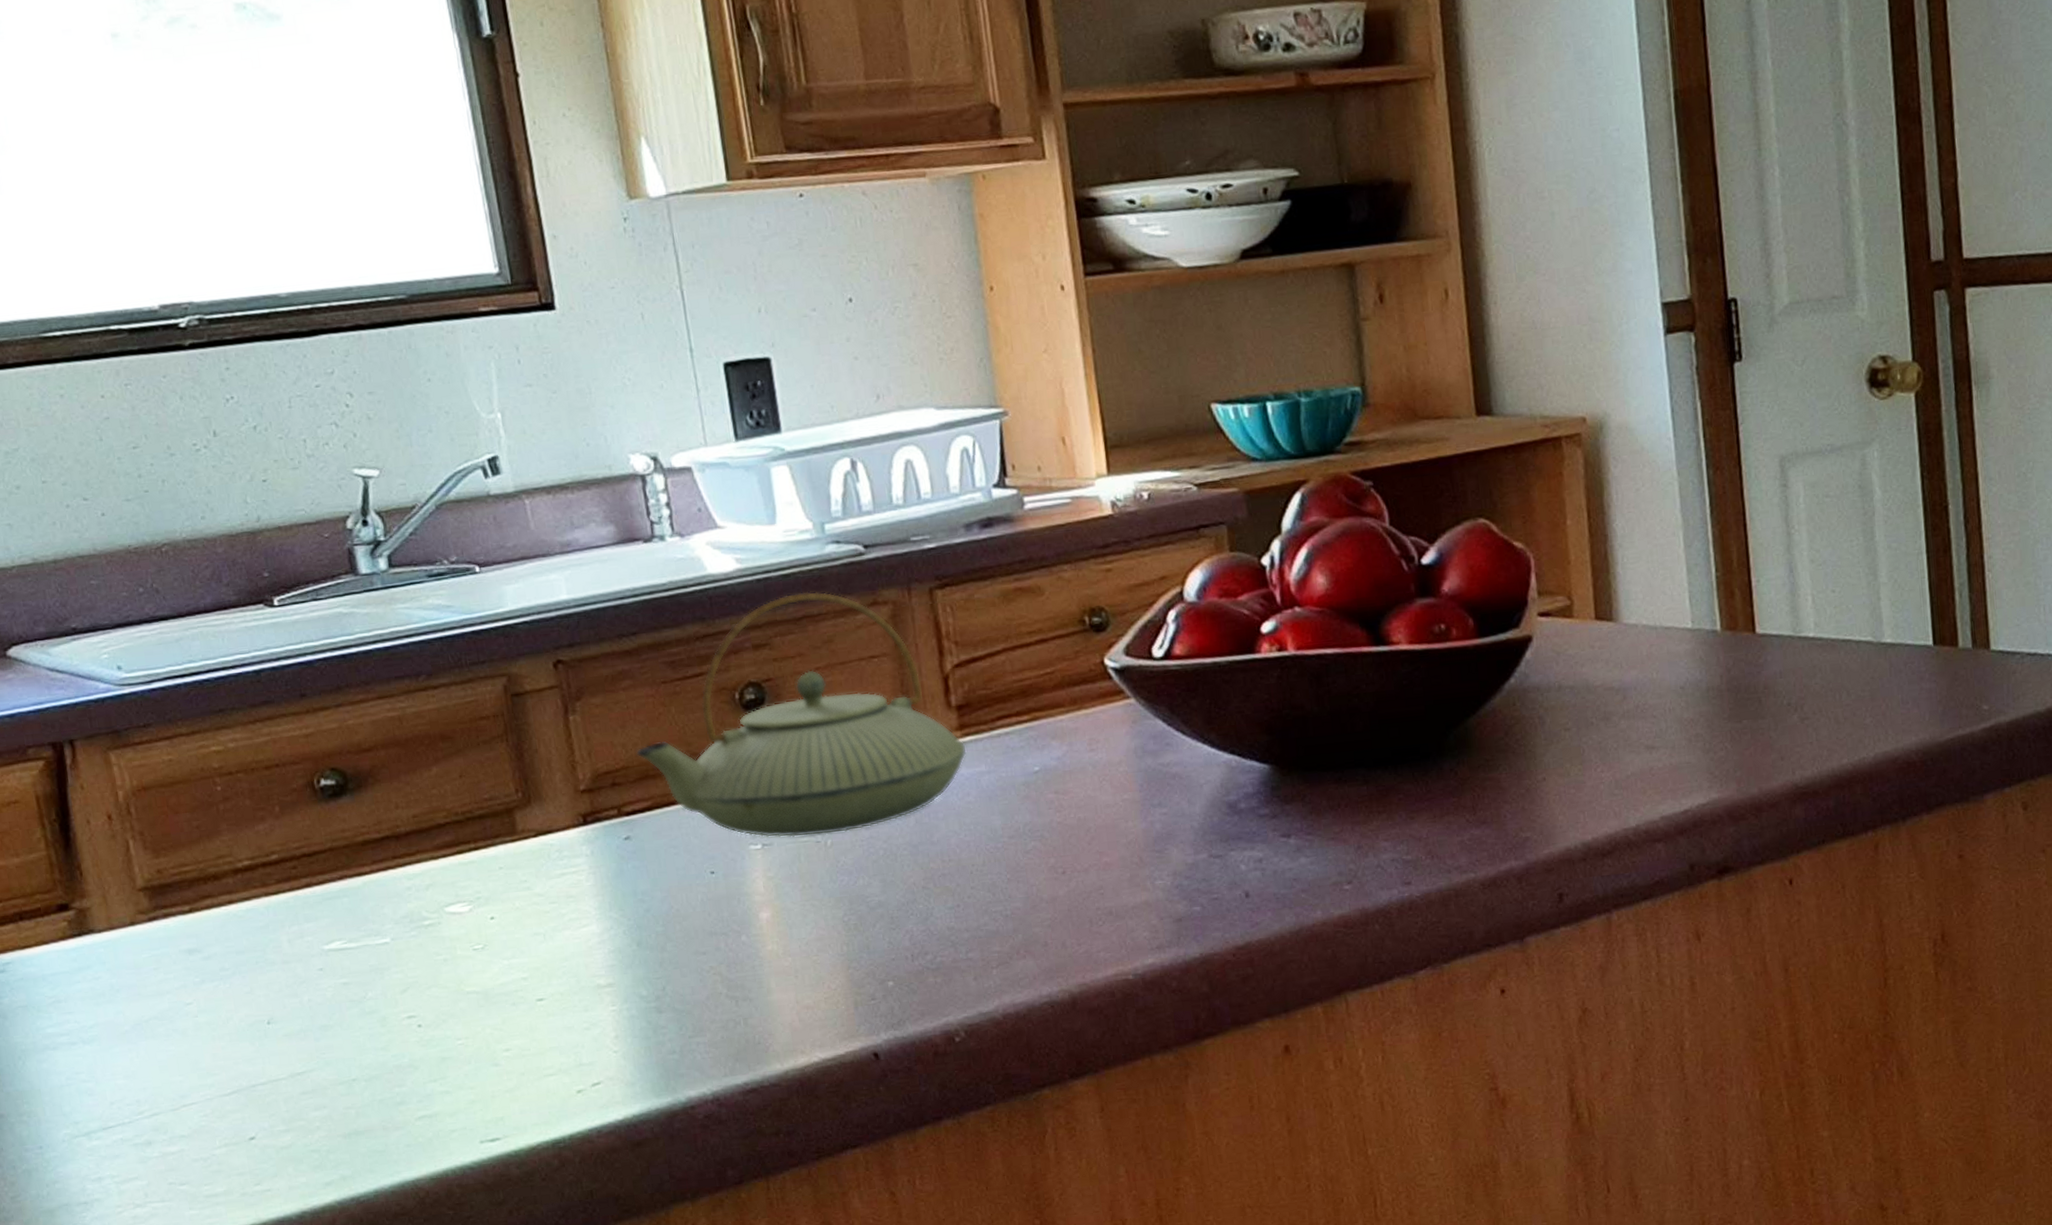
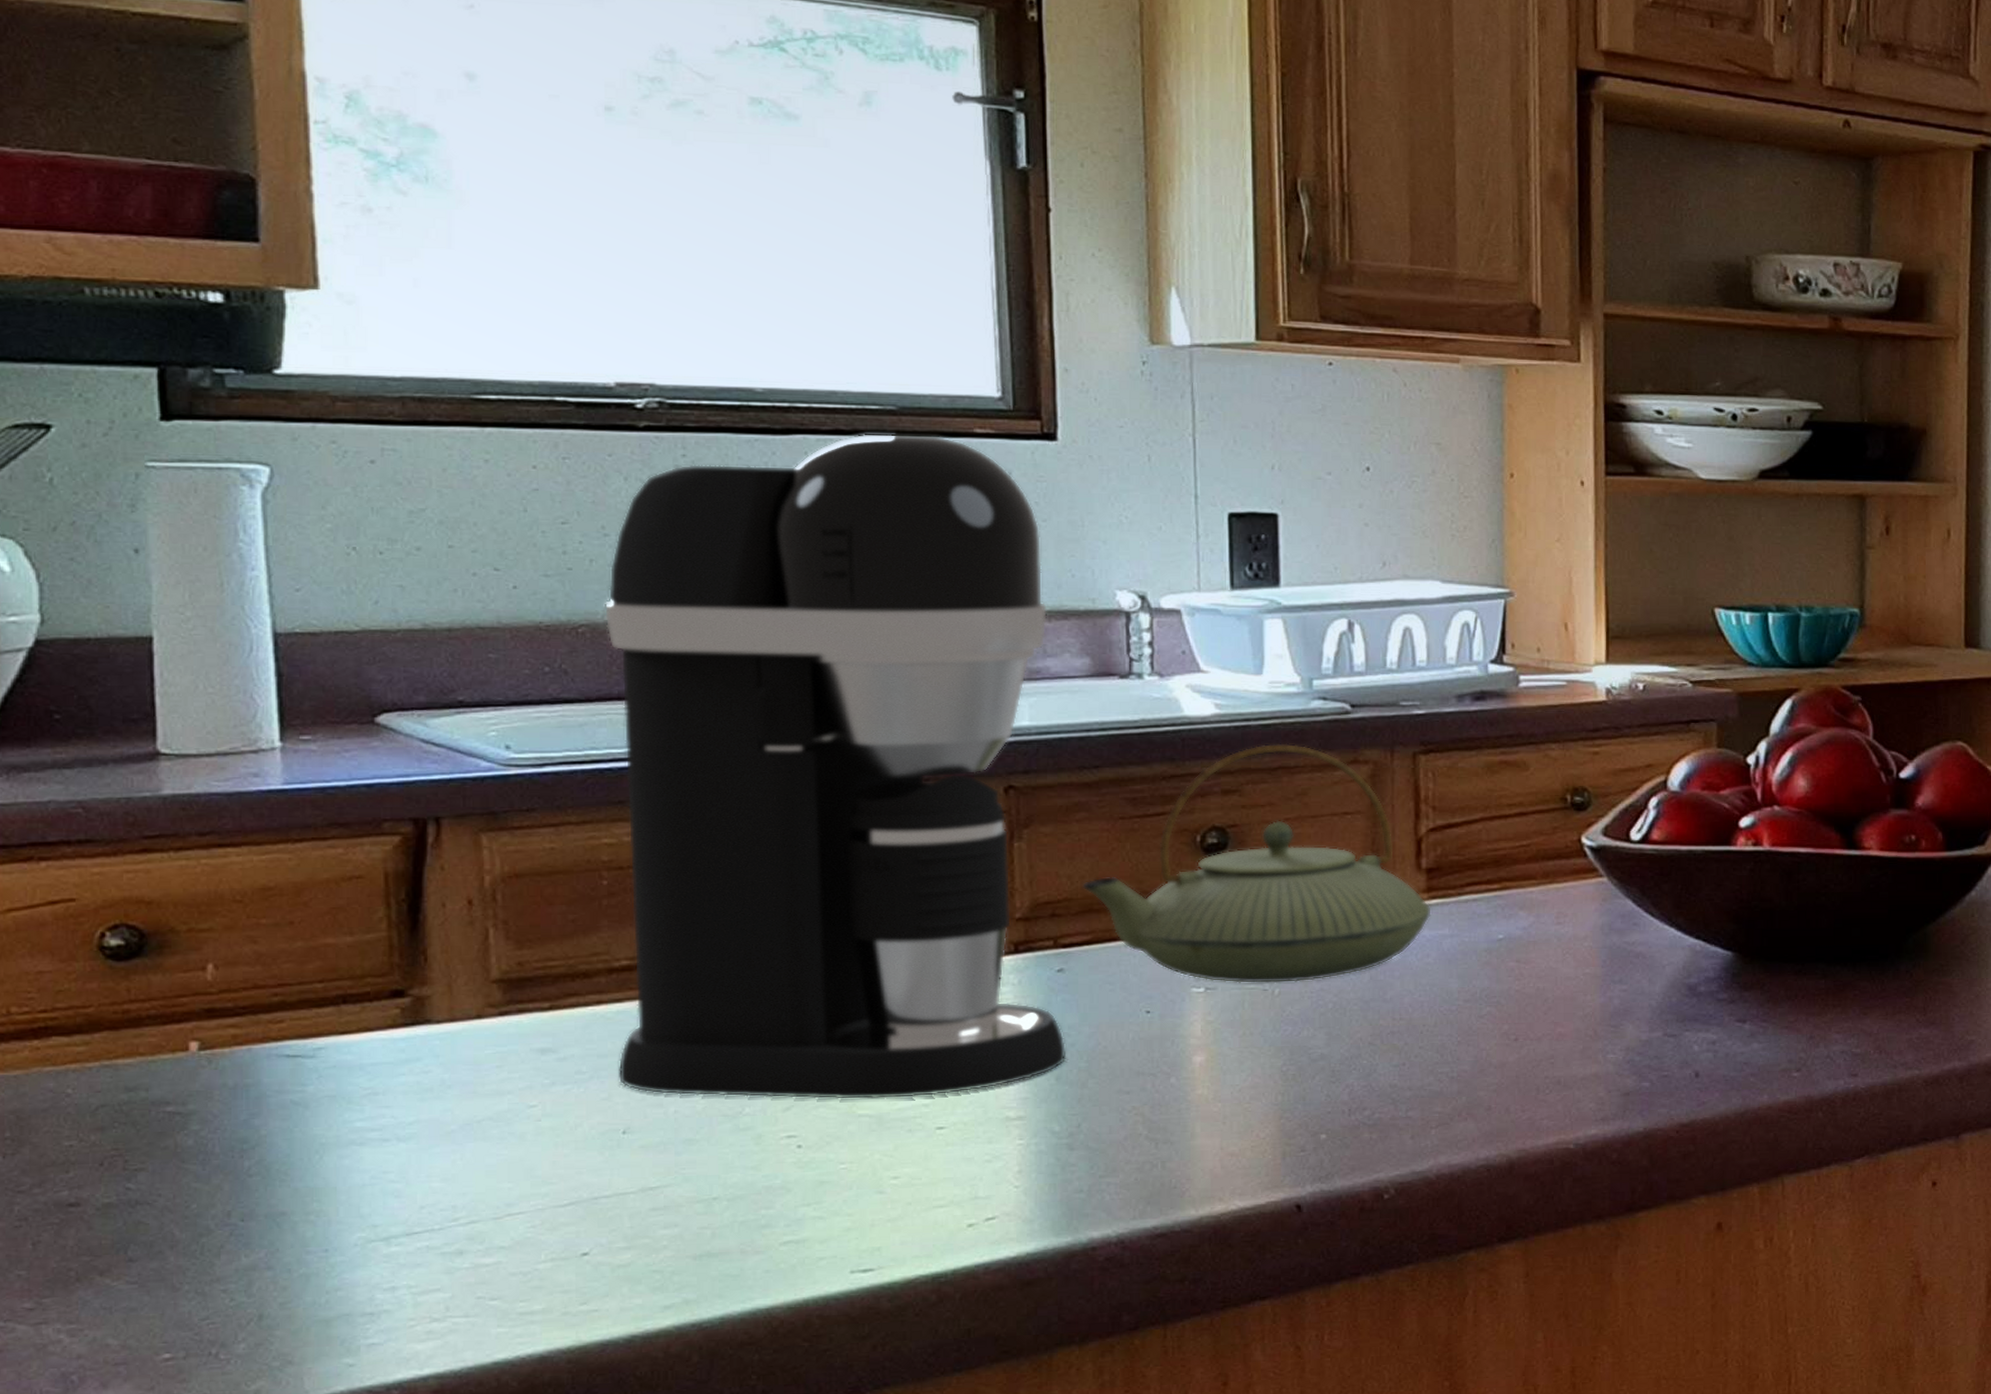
coffee maker: none [180,319,644,985] -> present [603,433,1067,1100]

